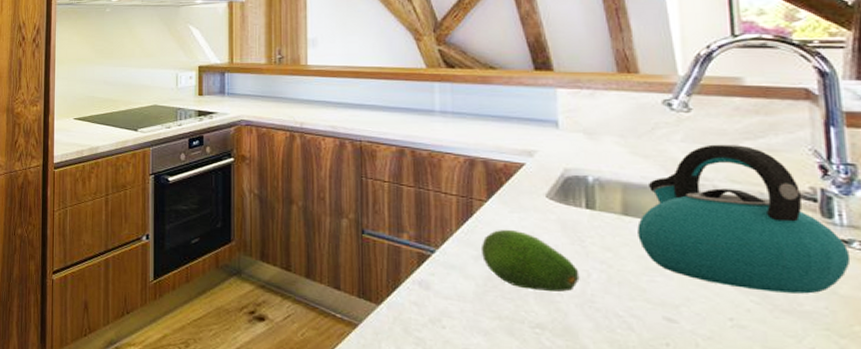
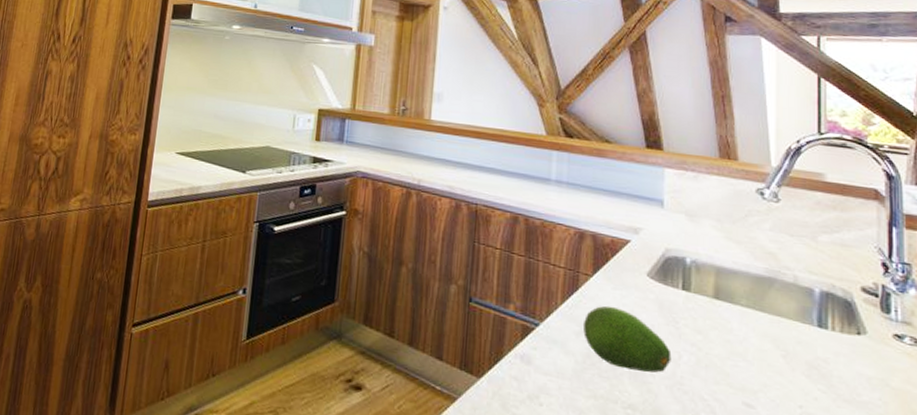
kettle: present [637,144,851,294] -> none [726,235,902,385]

